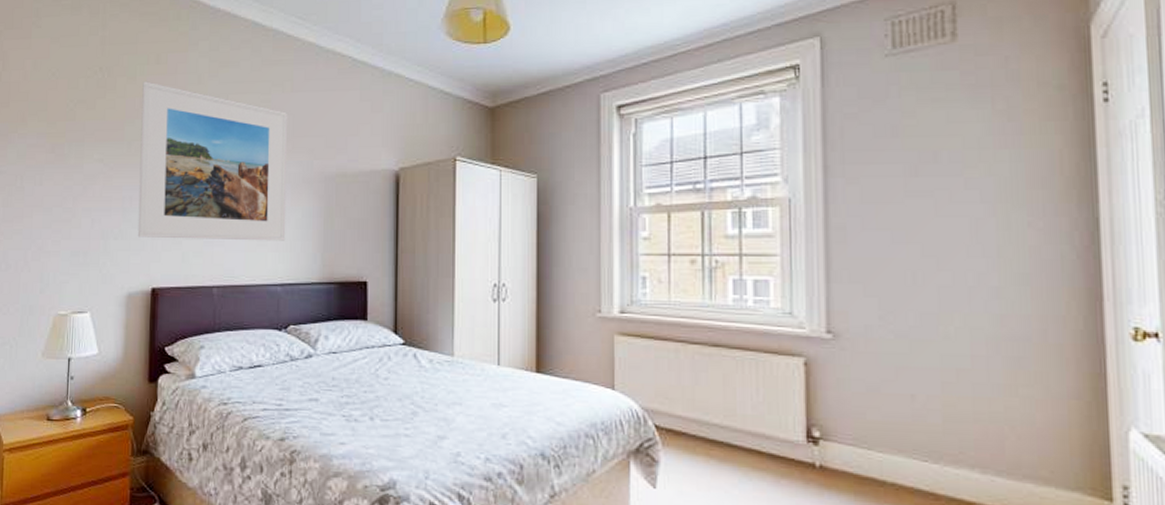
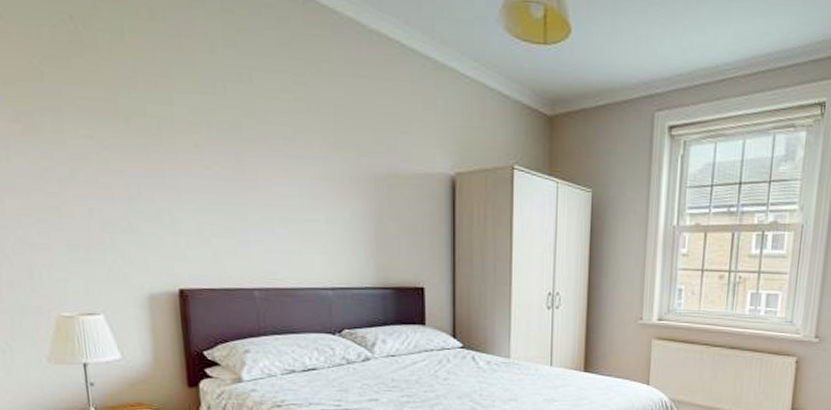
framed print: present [137,81,288,241] -> none [134,41,334,243]

